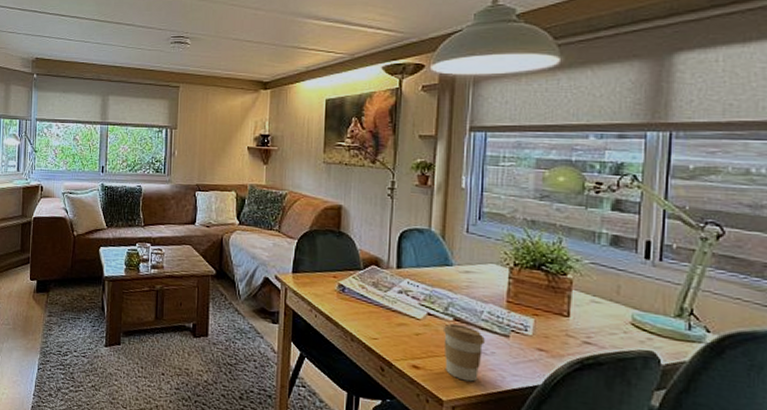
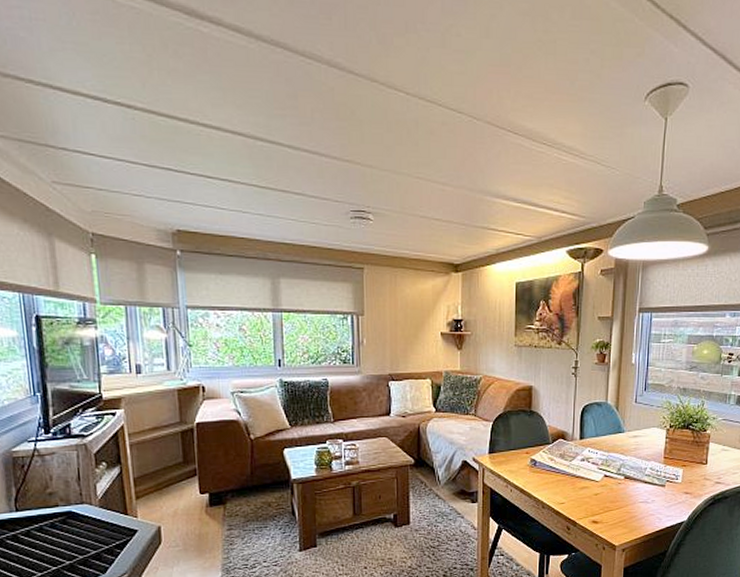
coffee cup: present [442,323,485,382] -> none [616,481,647,527]

